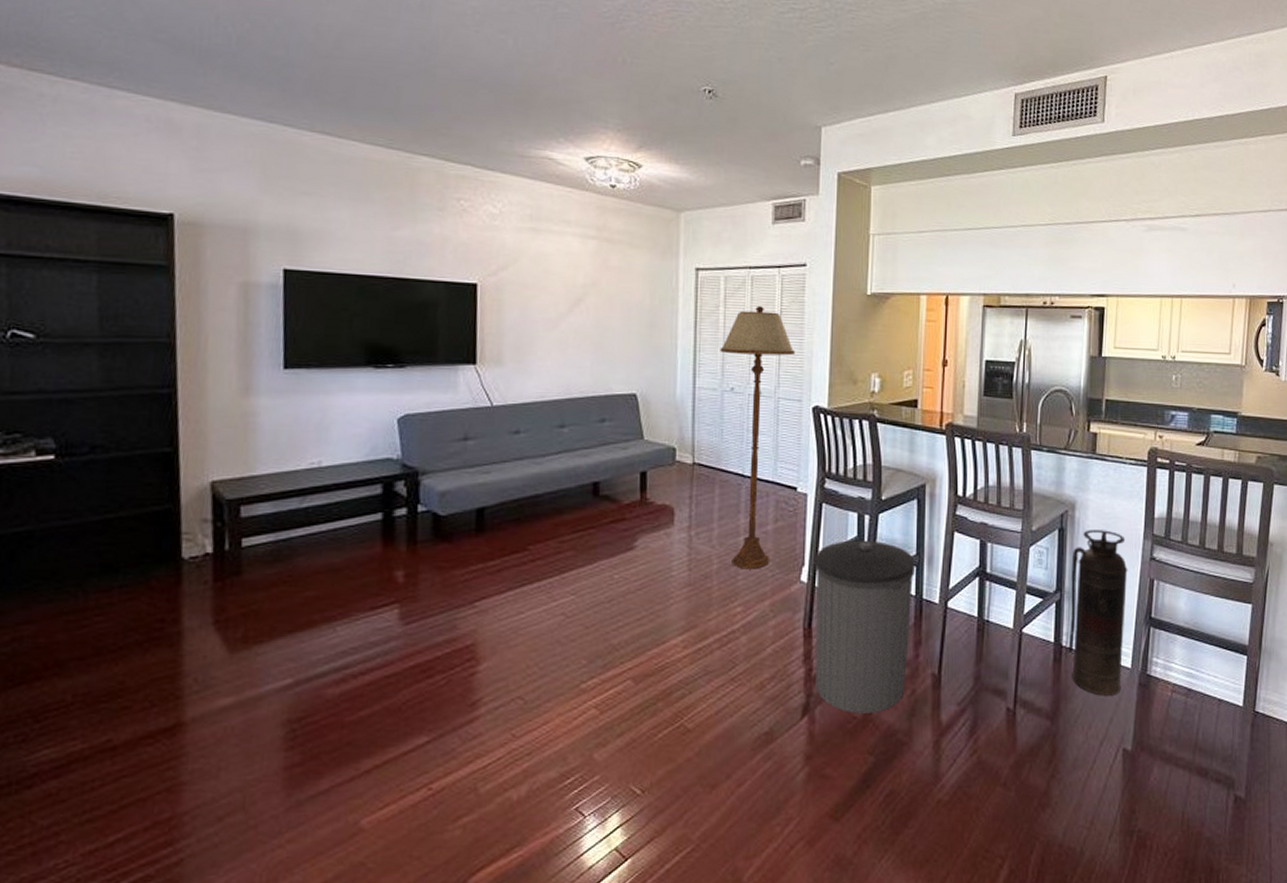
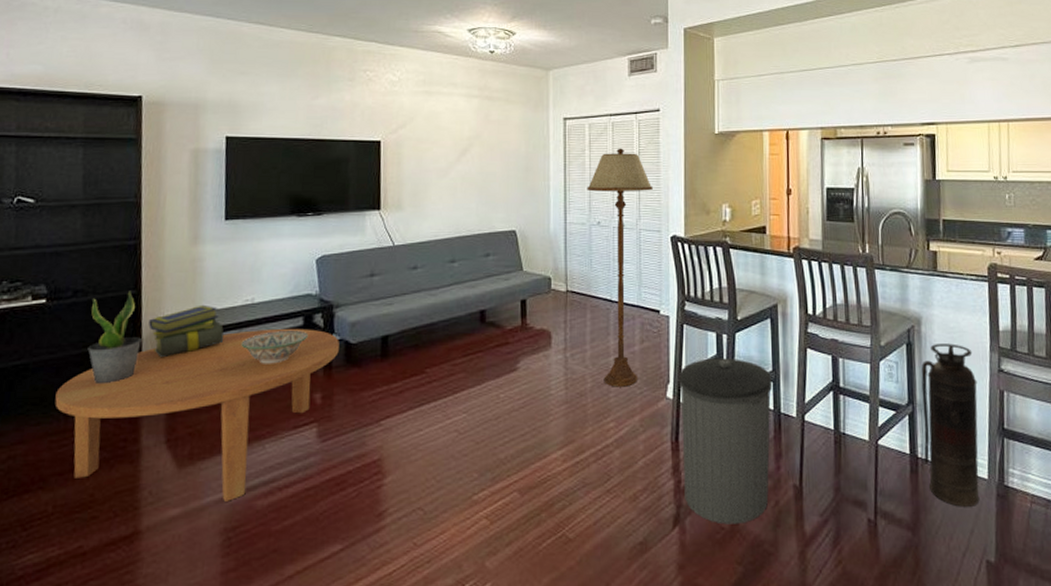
coffee table: none [70,496,426,690] -> present [54,328,339,502]
potted plant: none [111,448,180,557] -> present [88,290,142,385]
stack of books: none [189,467,285,528] -> present [149,304,224,358]
decorative bowl: none [305,500,389,537] -> present [241,330,309,364]

